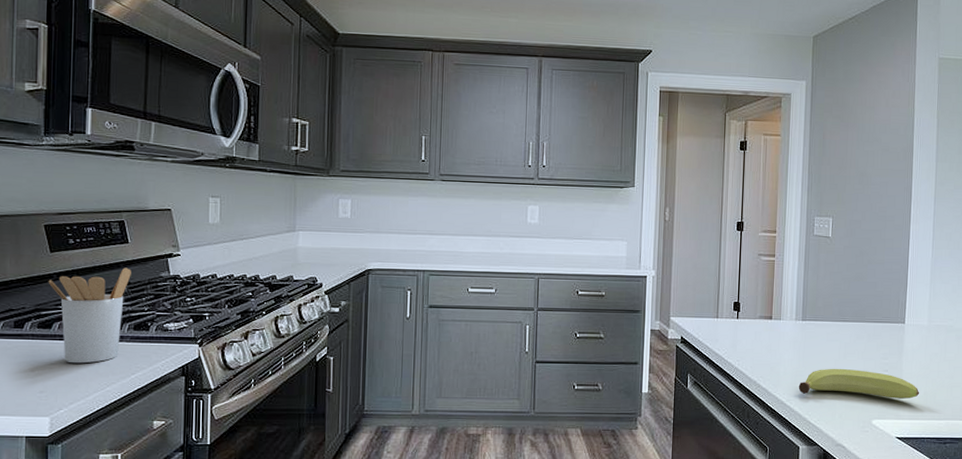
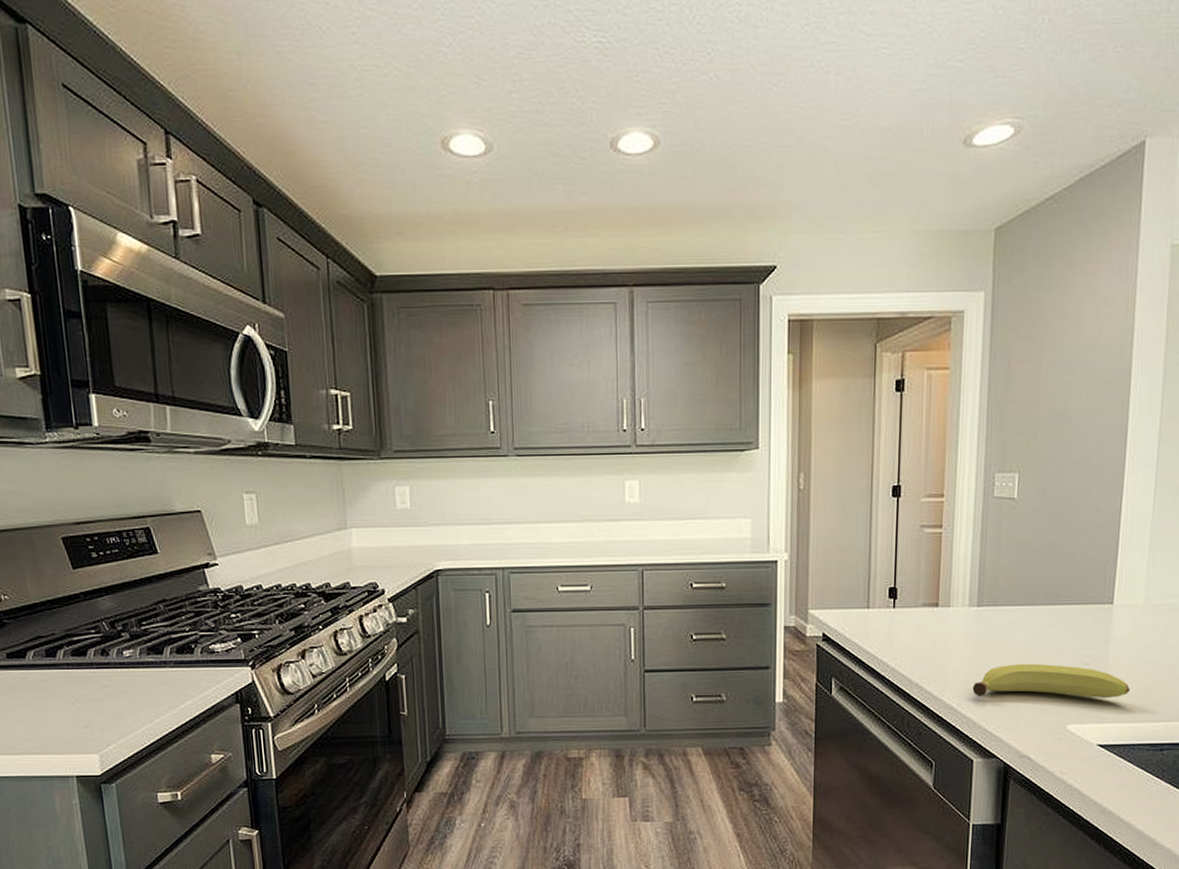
utensil holder: present [48,267,131,364] -> none [75,582,166,694]

